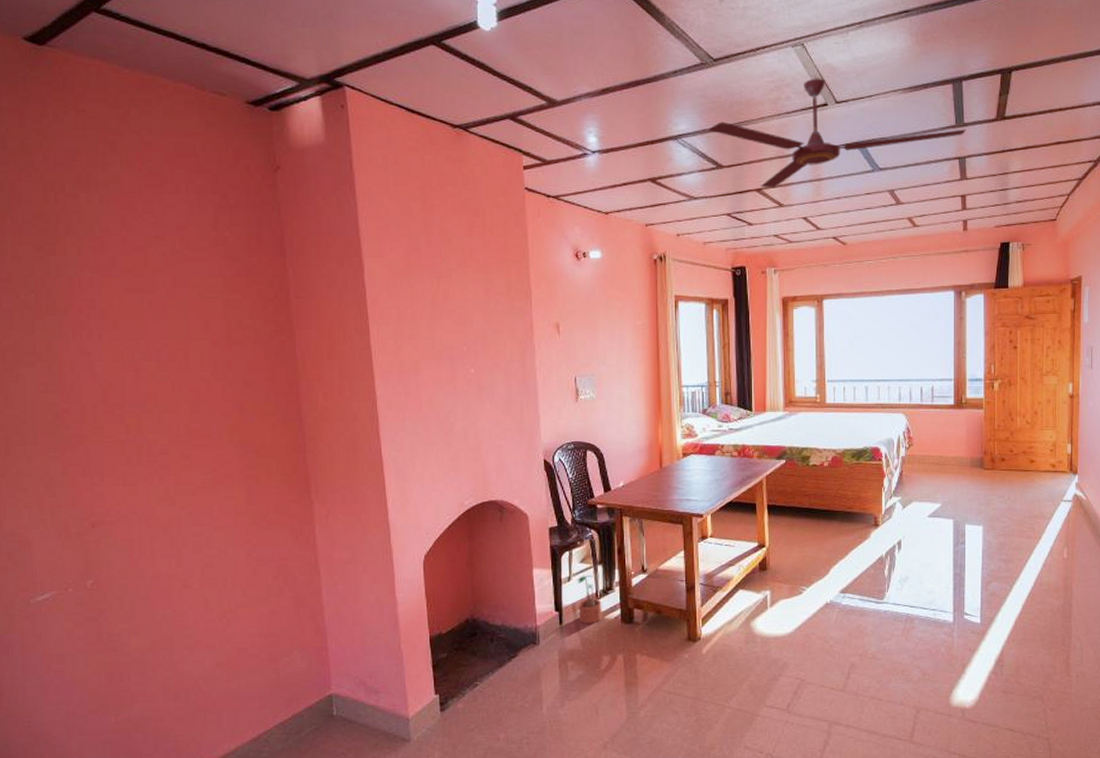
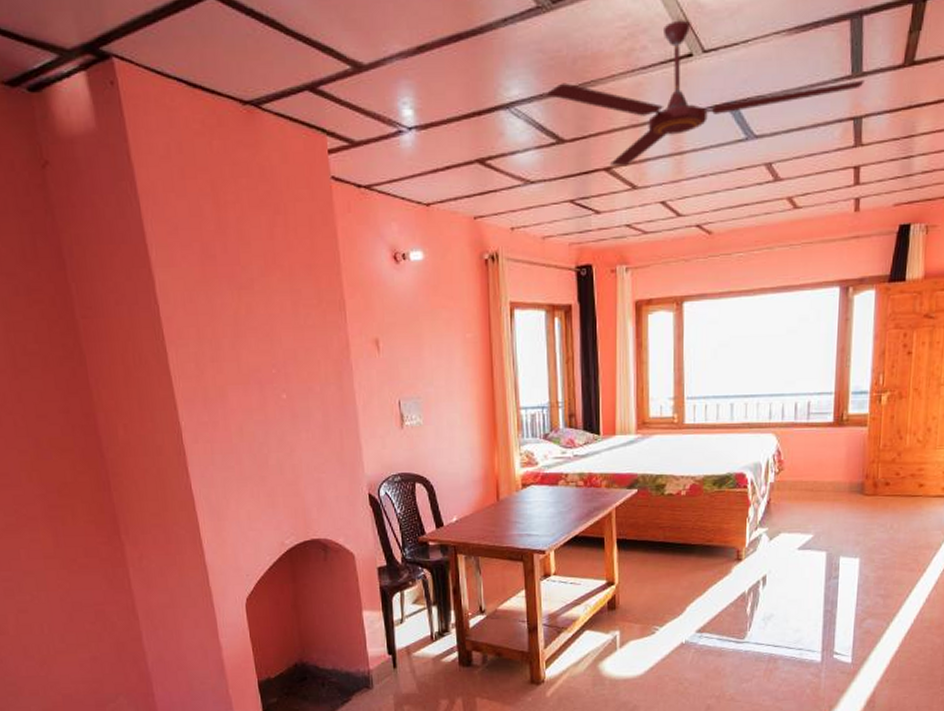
potted plant: present [577,575,602,624] -> none [410,616,438,668]

